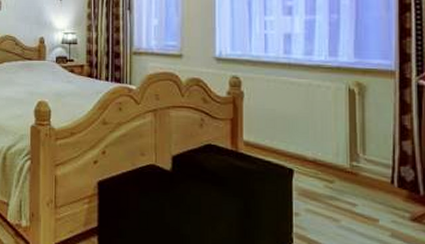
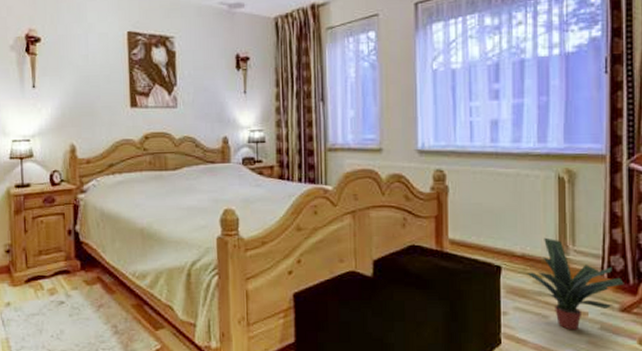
potted plant: none [318,145,415,236] -> present [527,237,624,330]

